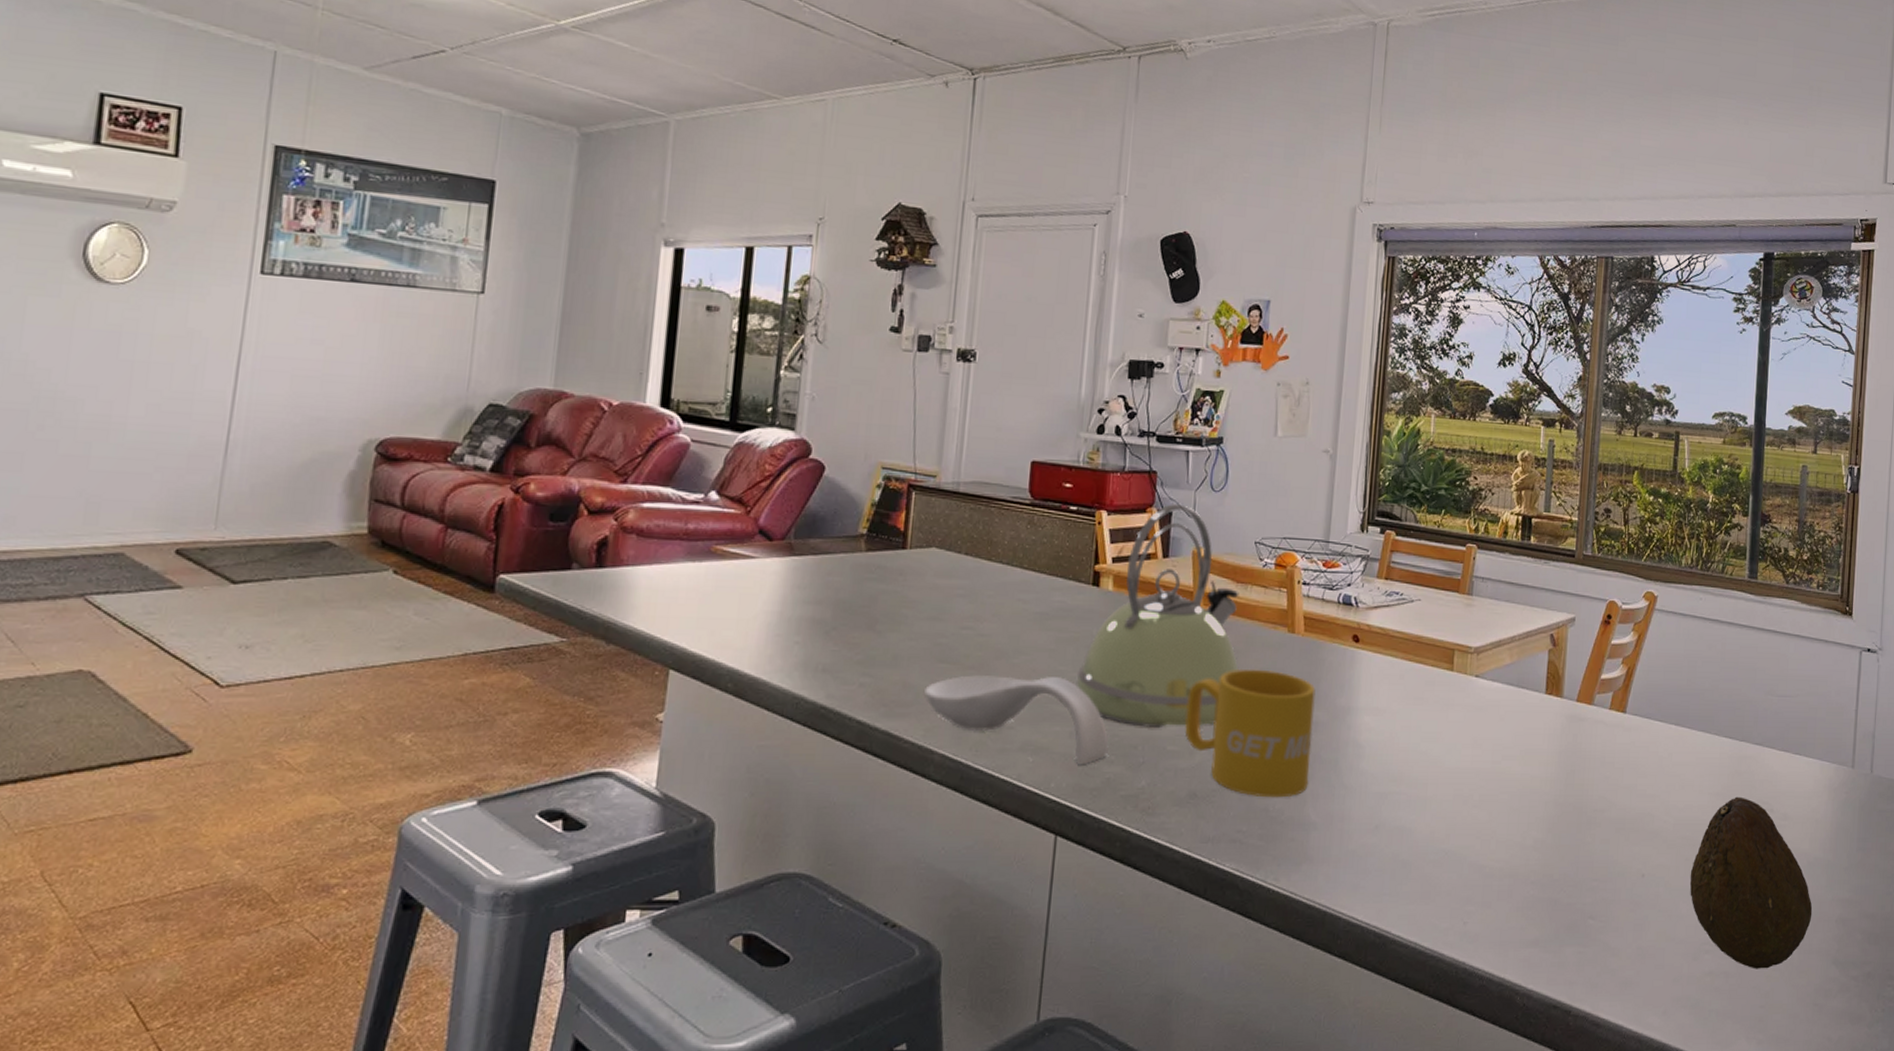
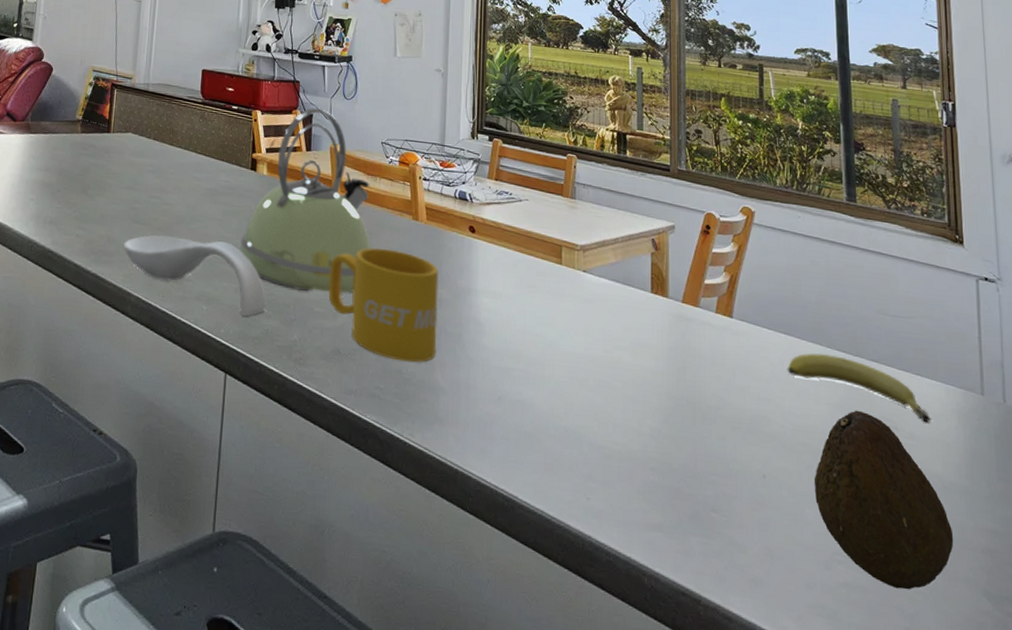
fruit: none [1674,741,1805,802] -> present [787,353,931,423]

